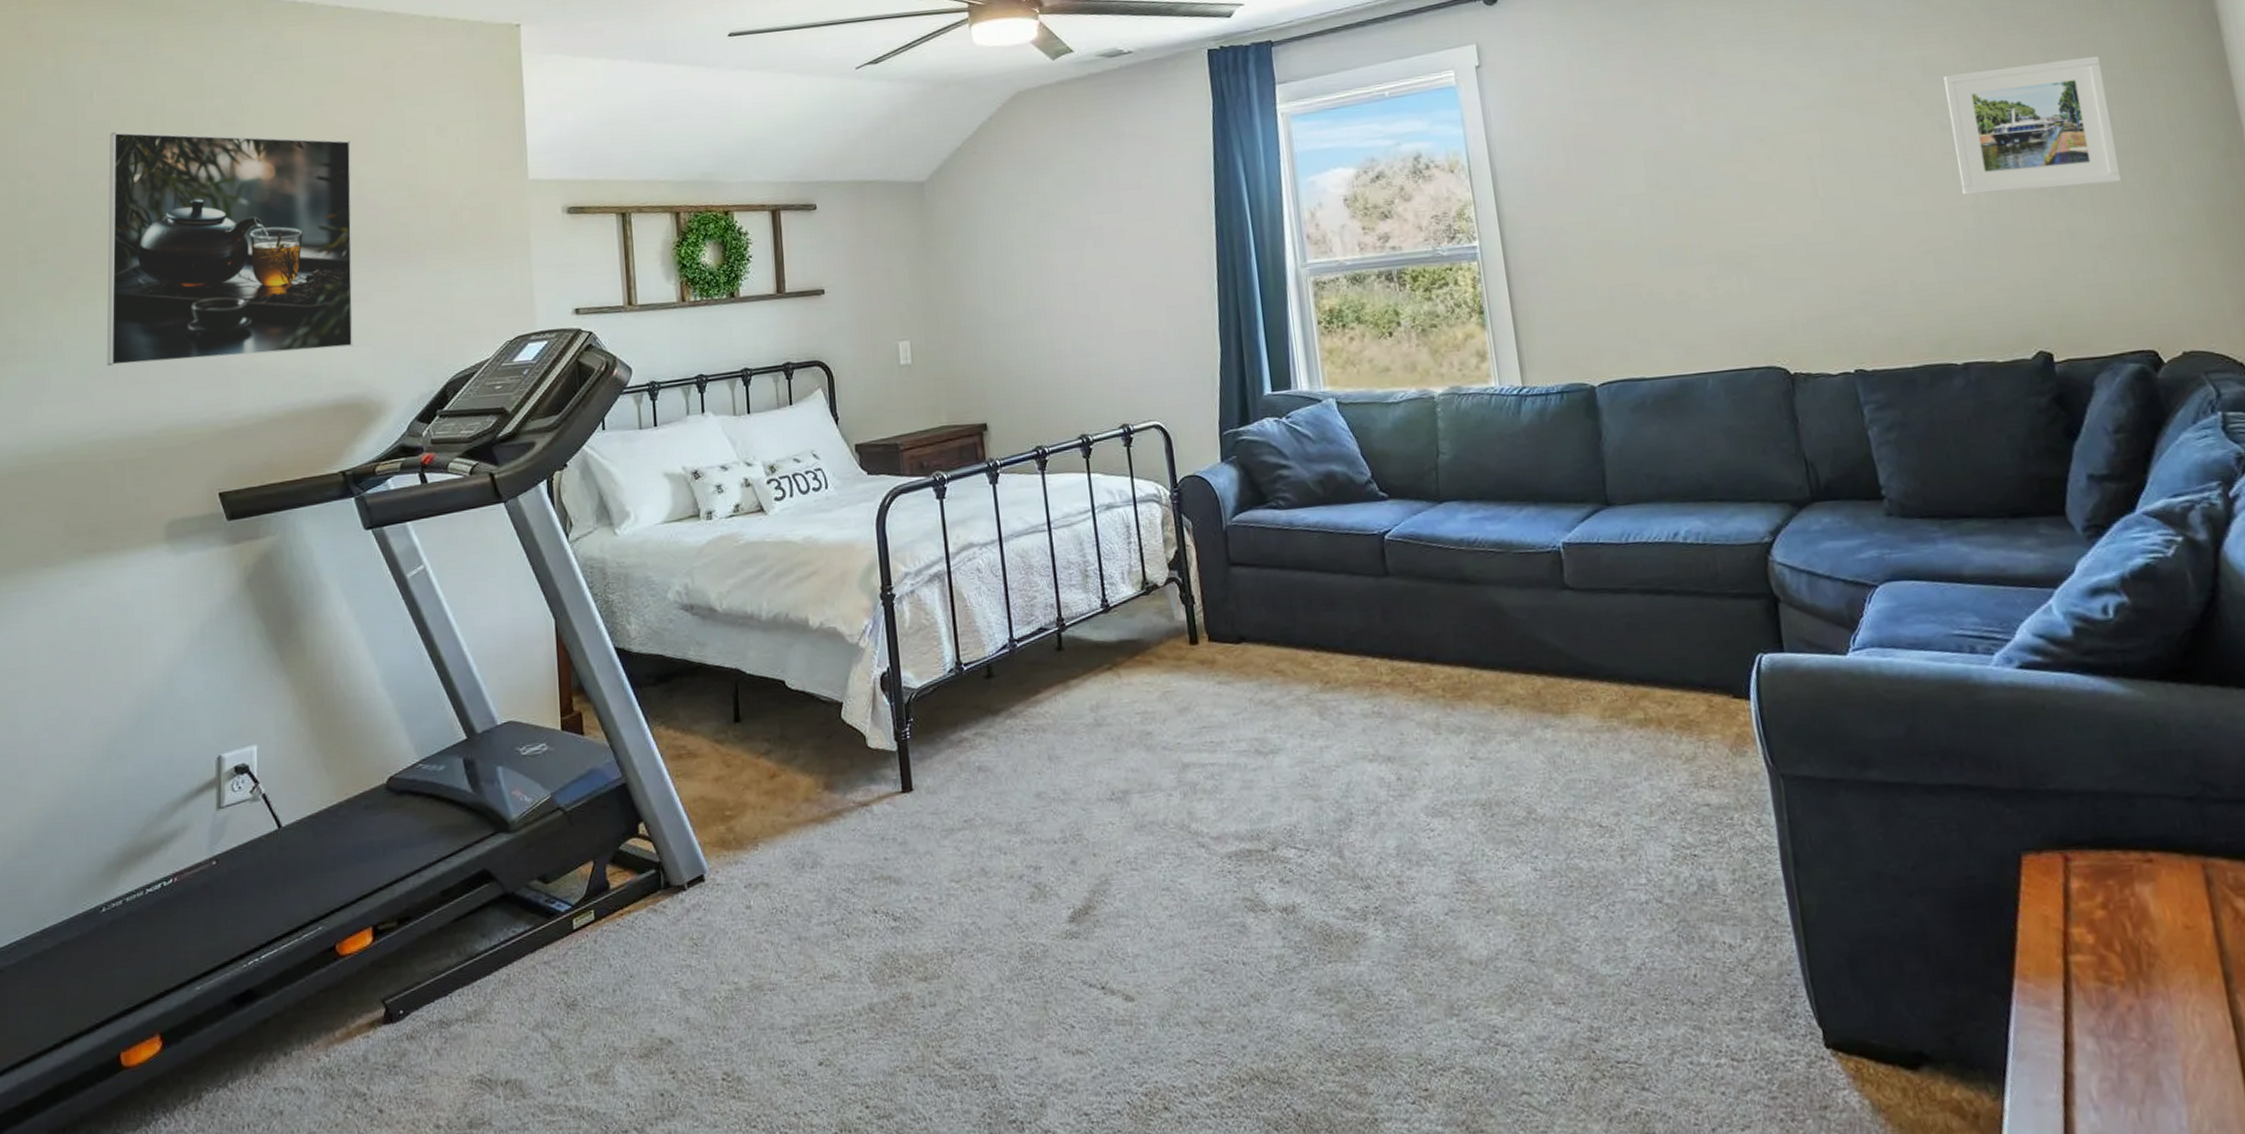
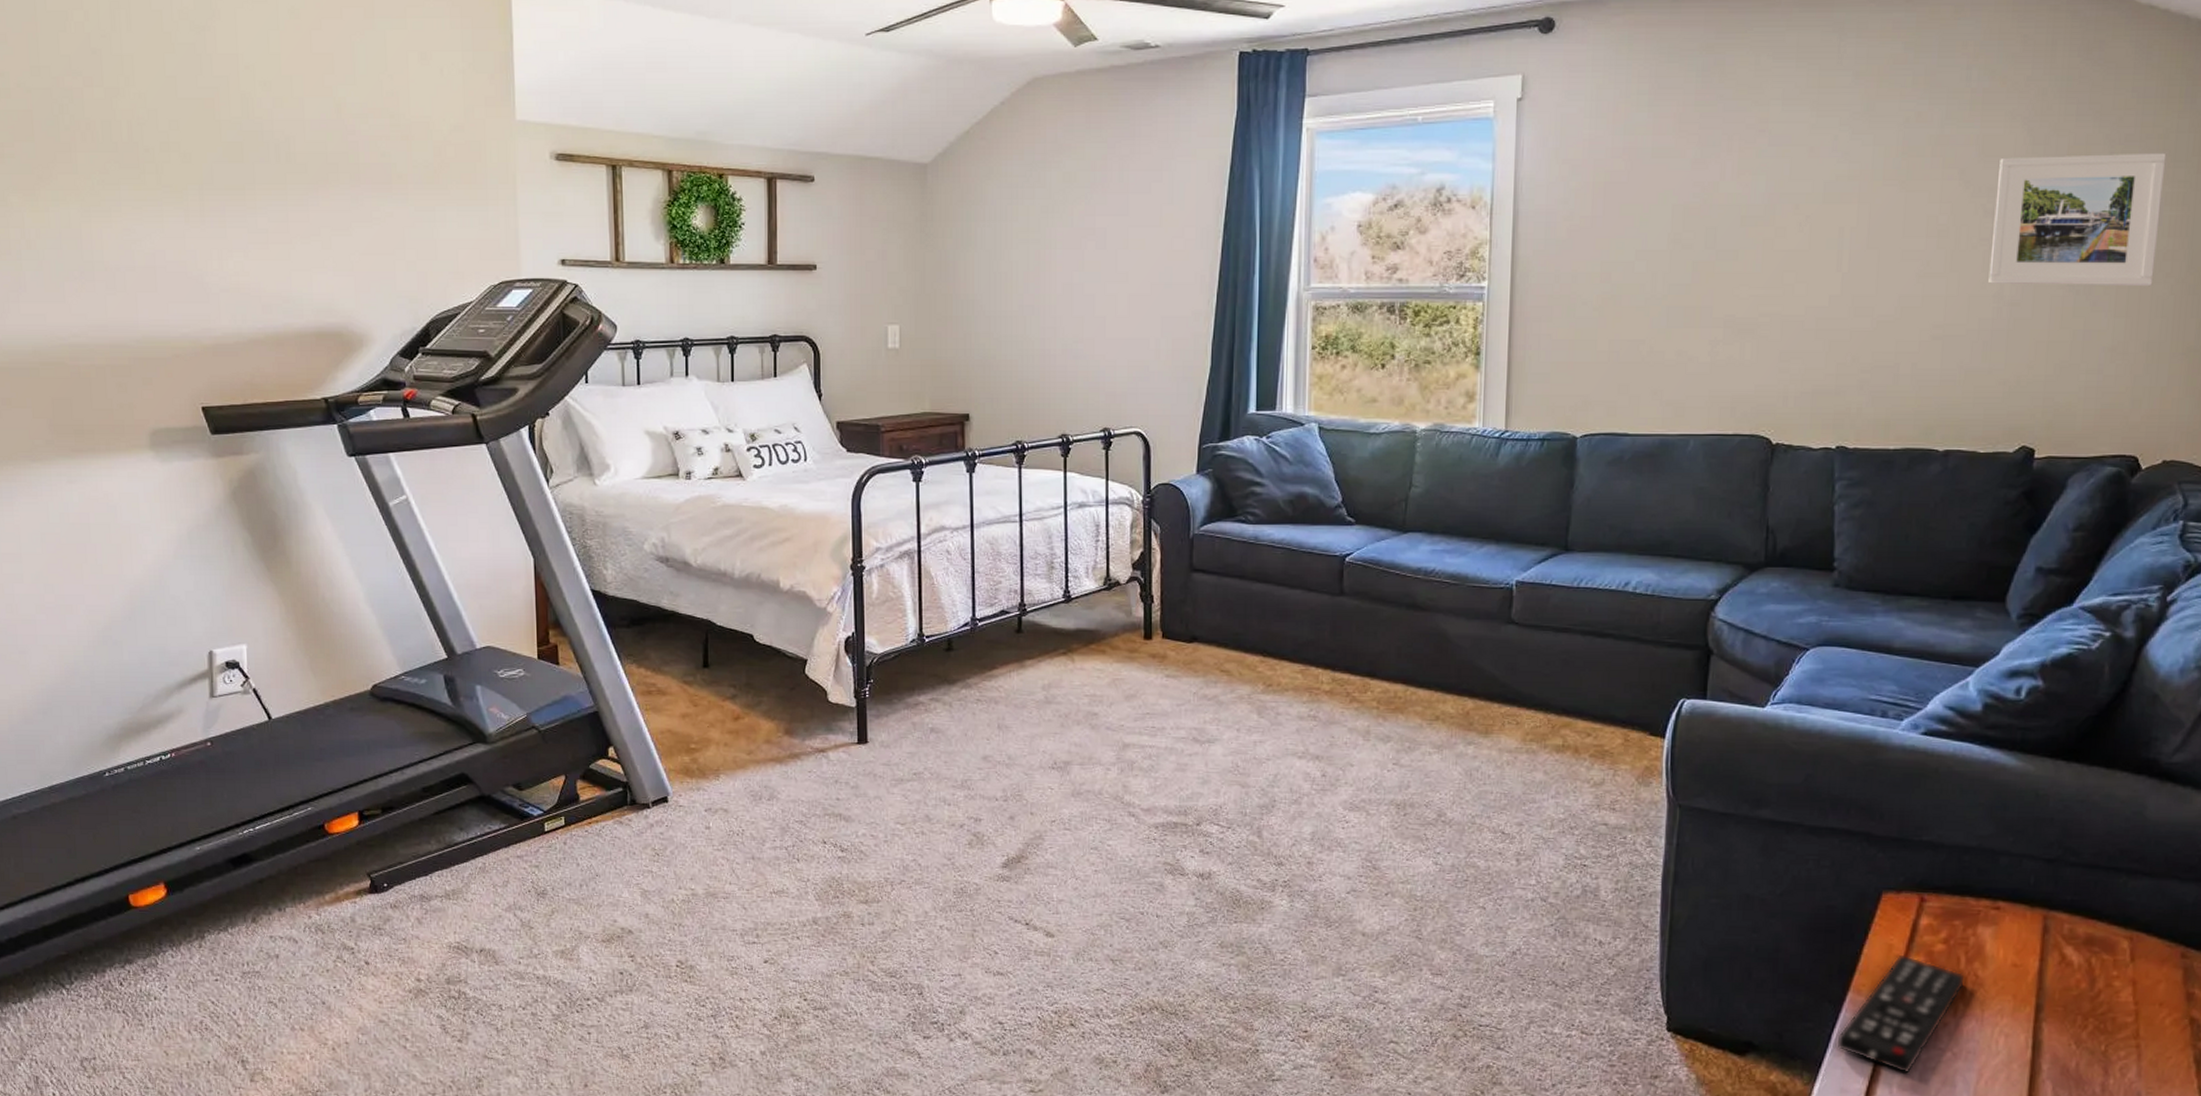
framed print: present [107,132,353,367] -> none [73,25,334,275]
remote control: none [2014,926,2139,1076] -> present [1835,954,1966,1075]

